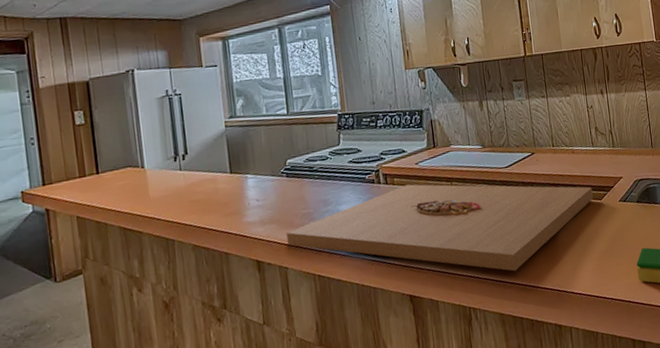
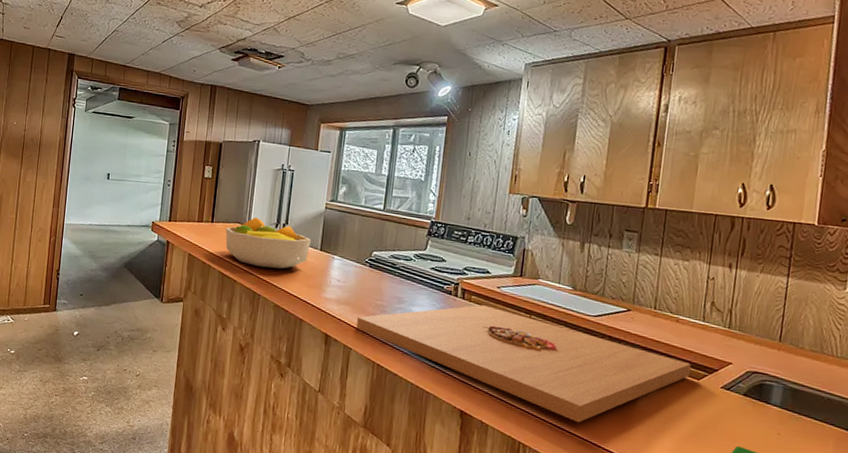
fruit bowl: none [116,155,219,210] -> present [225,217,312,269]

